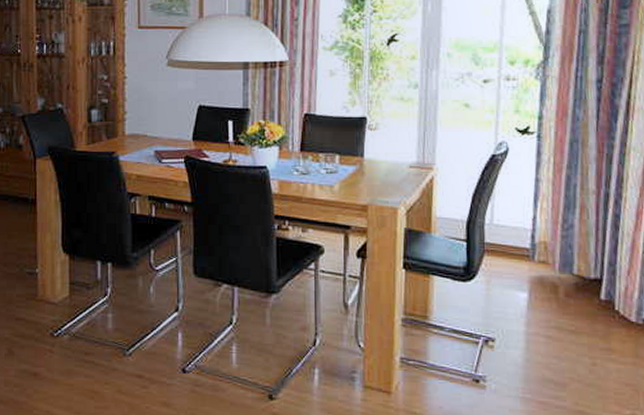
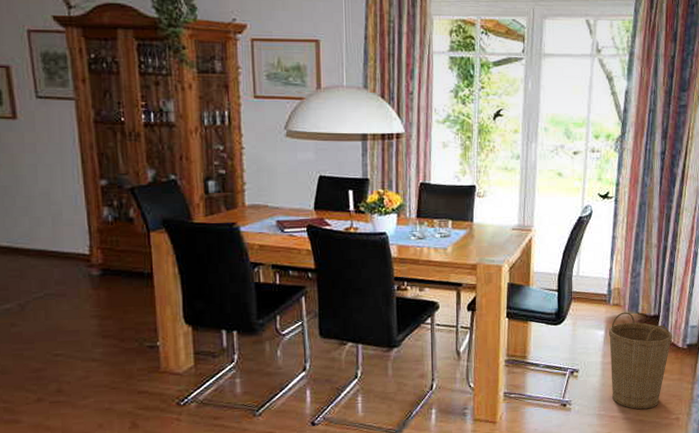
basket: none [534,272,622,398] -> present [609,312,673,410]

